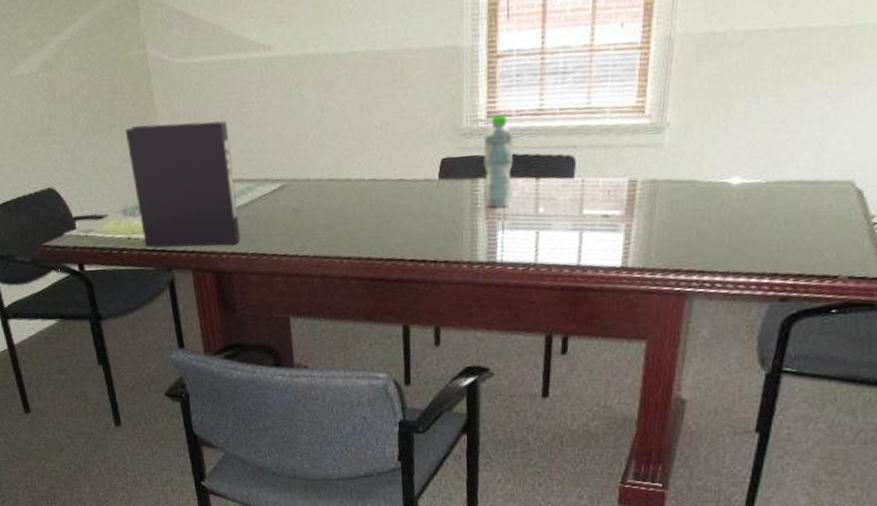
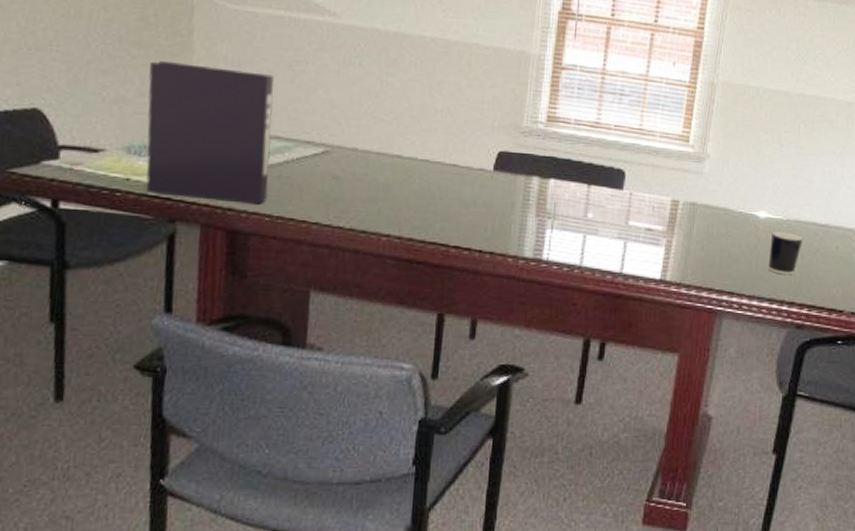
water bottle: present [483,114,514,208] -> none [536,120,570,207]
mug: none [745,196,786,245] -> present [768,231,803,275]

